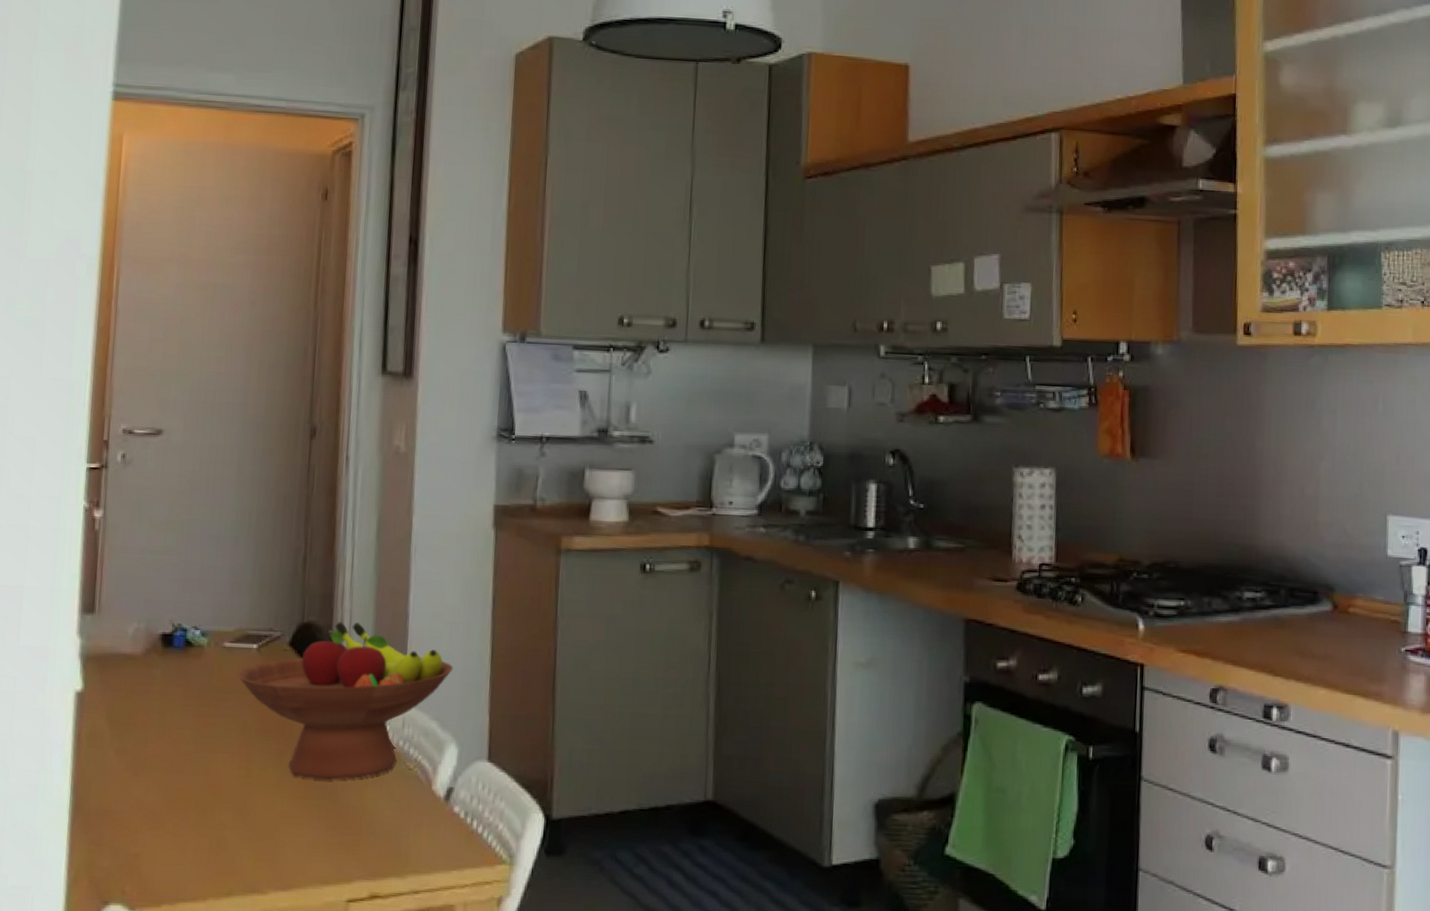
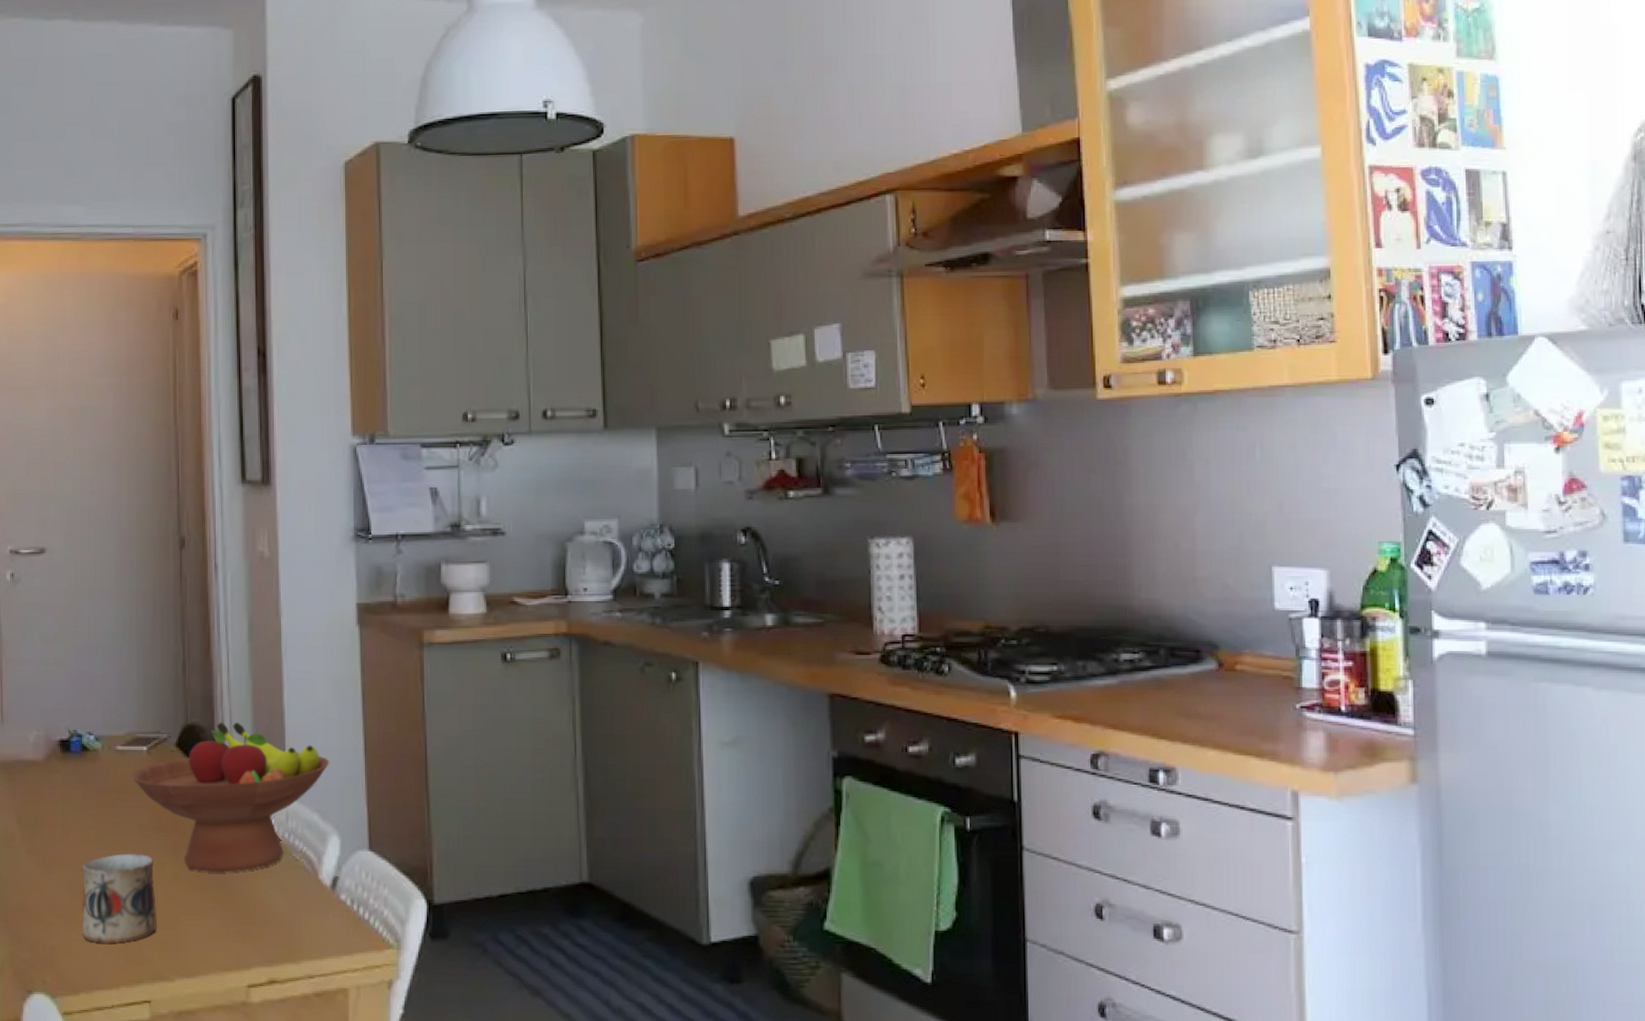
mug: none [170,756,255,853] -> present [82,853,156,944]

